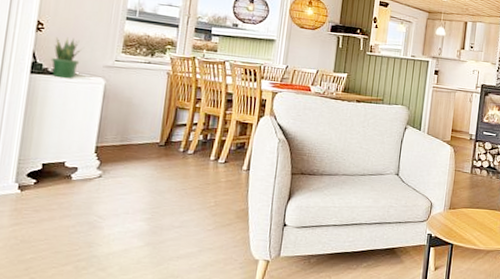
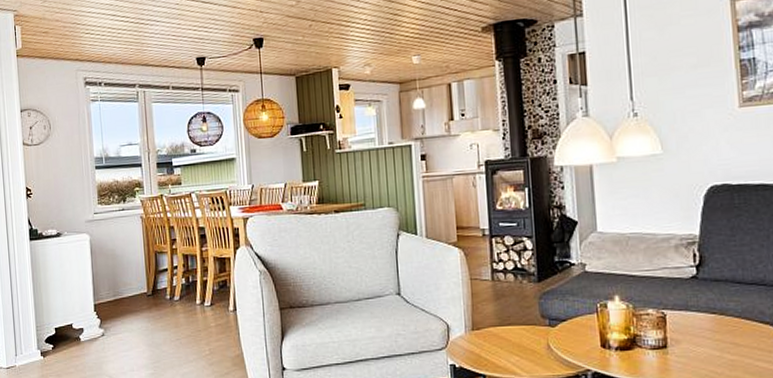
planter: present [51,37,83,79] -> none [43,198,66,241]

